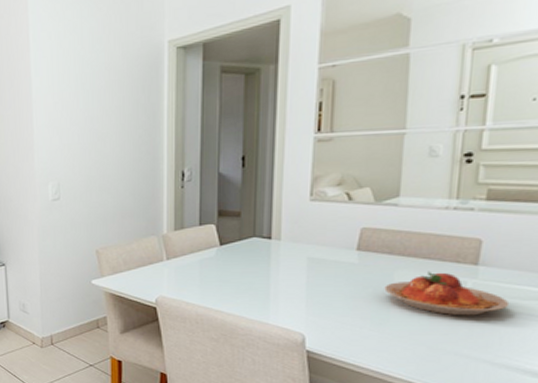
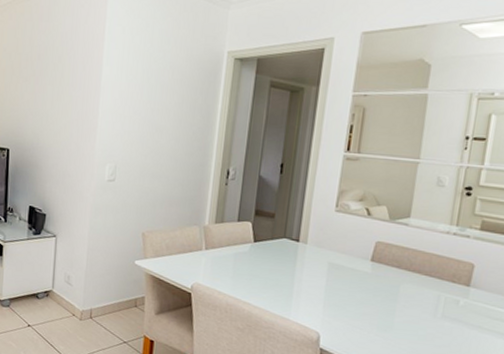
plate: present [384,271,510,316] -> none [391,287,493,332]

